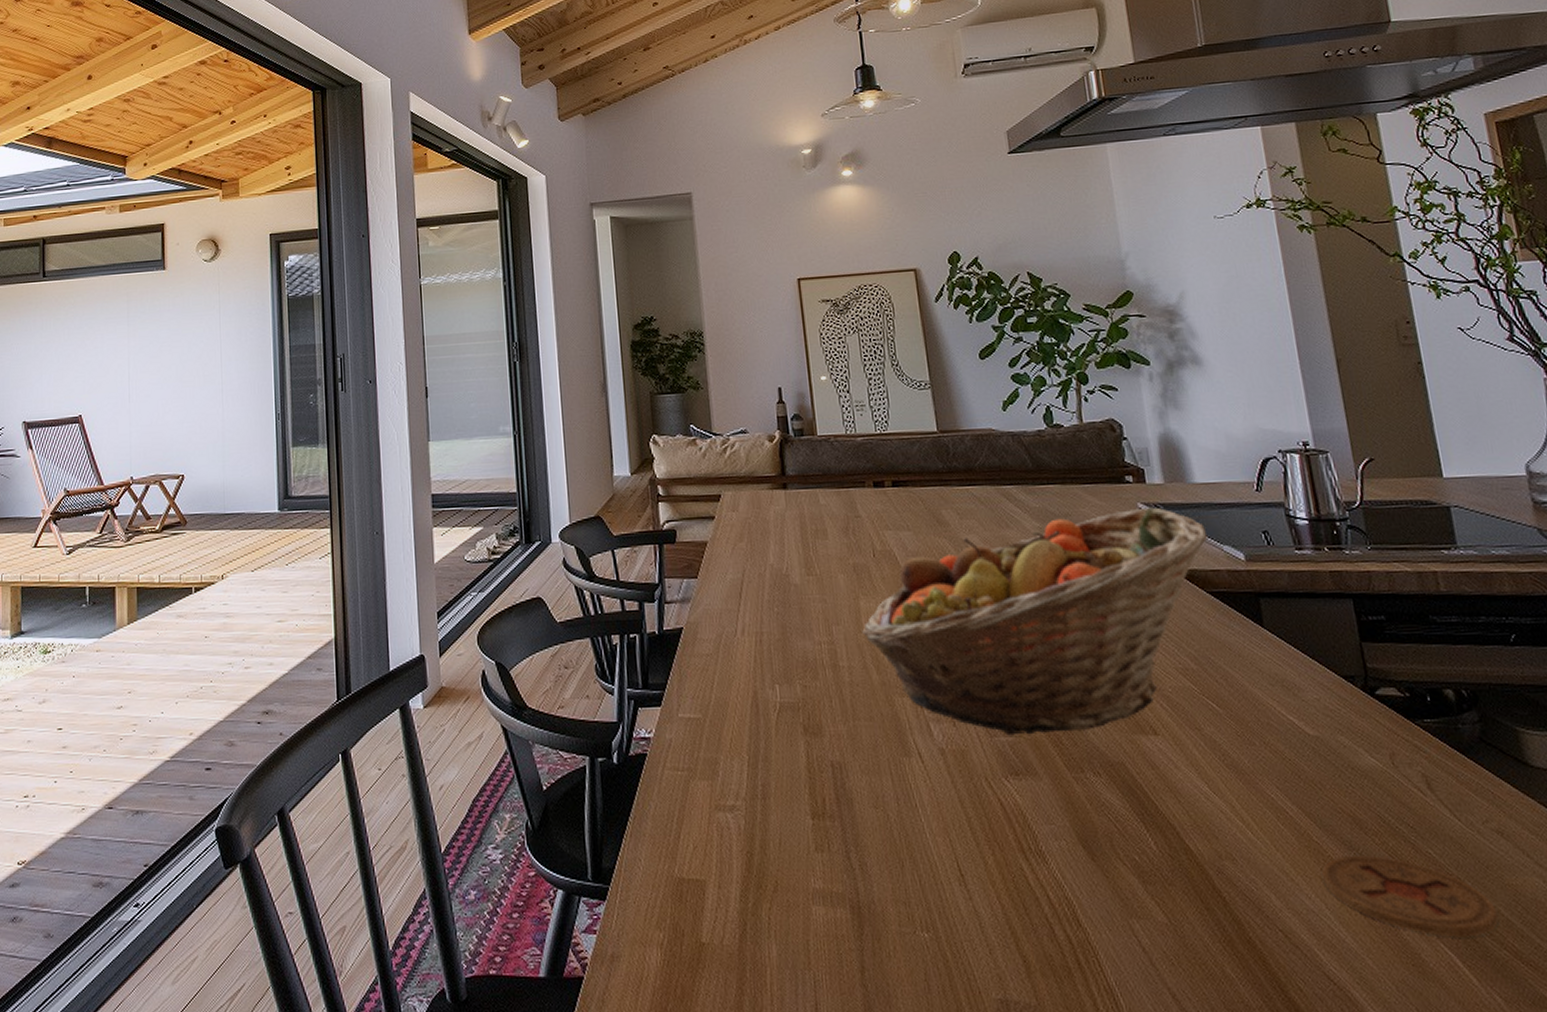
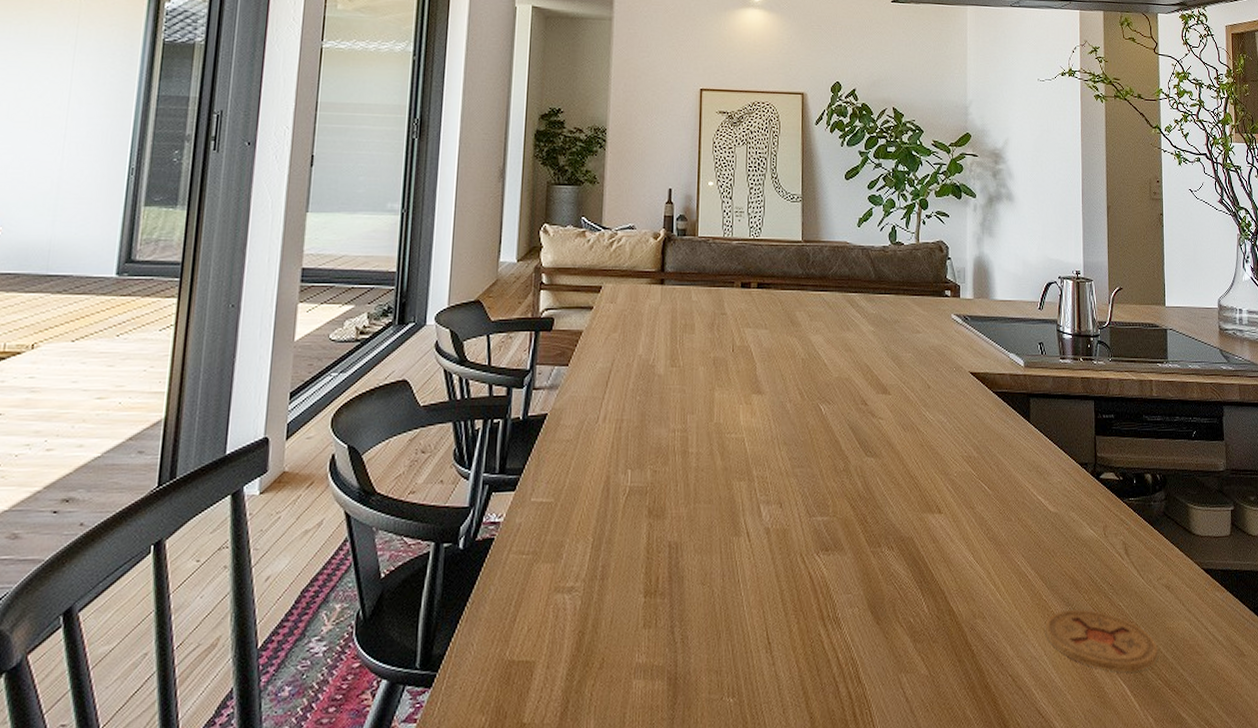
fruit basket: present [862,507,1208,736] -> none [713,318,1000,516]

